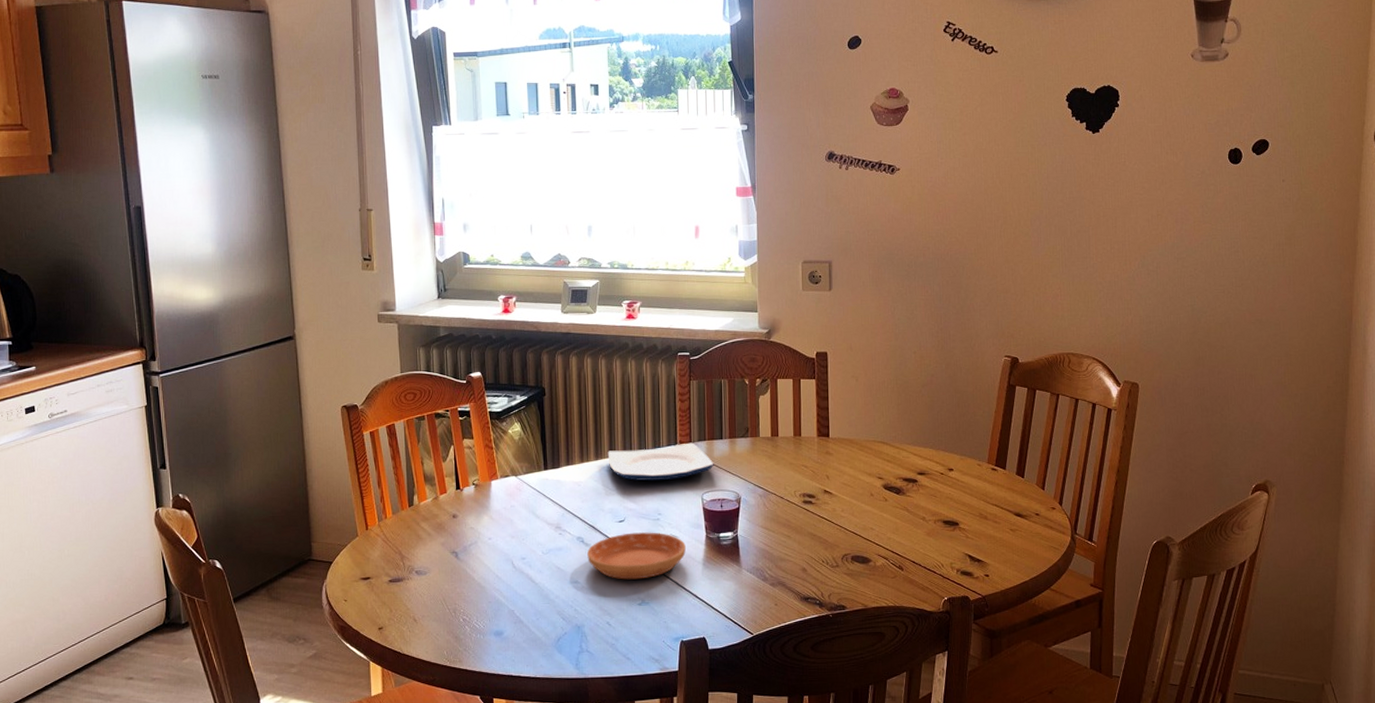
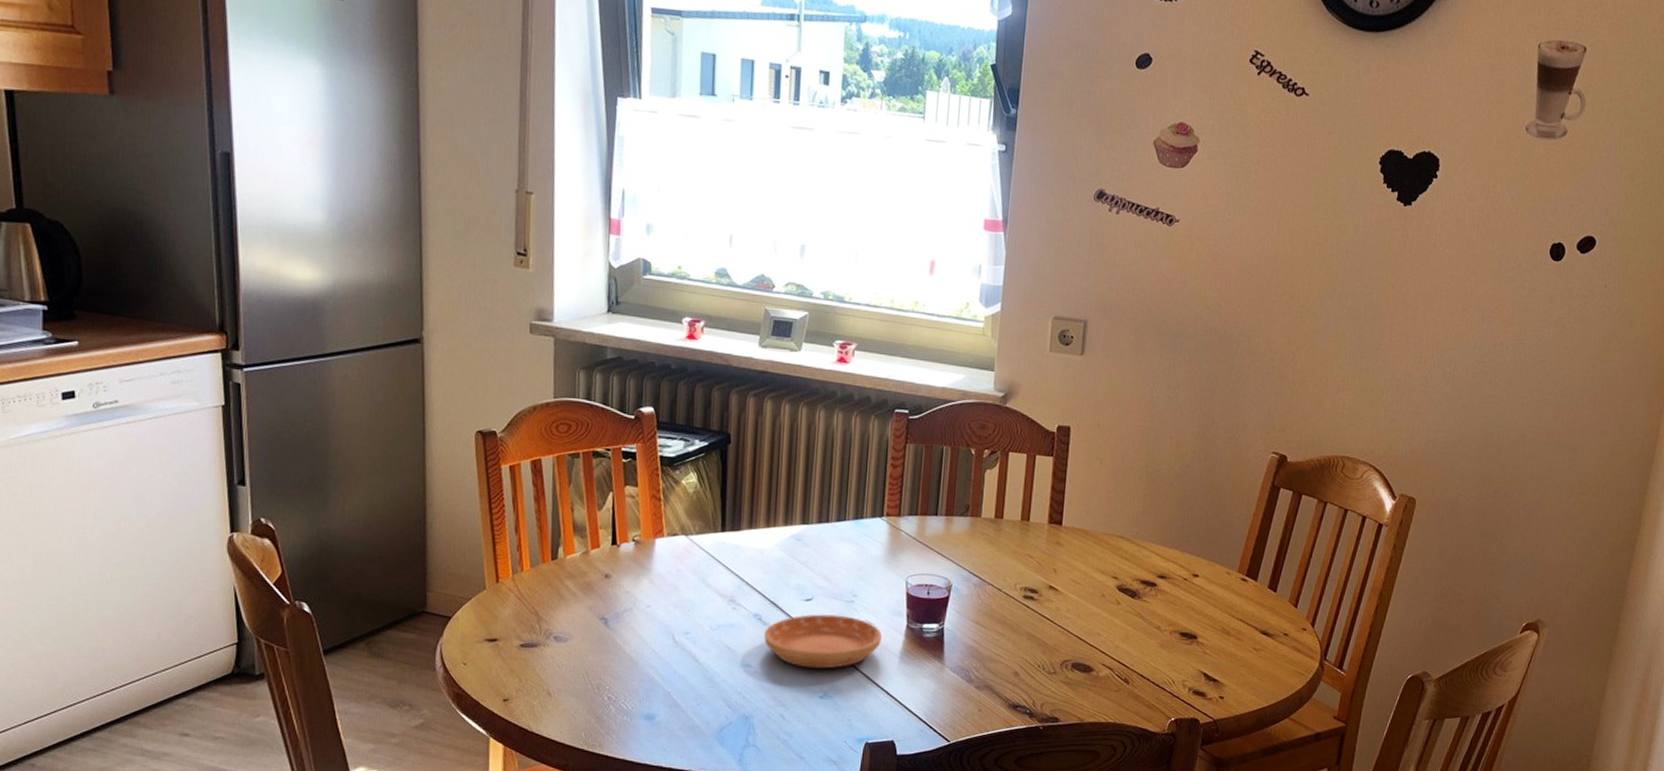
plate: present [607,442,714,481] -> none [799,516,925,557]

